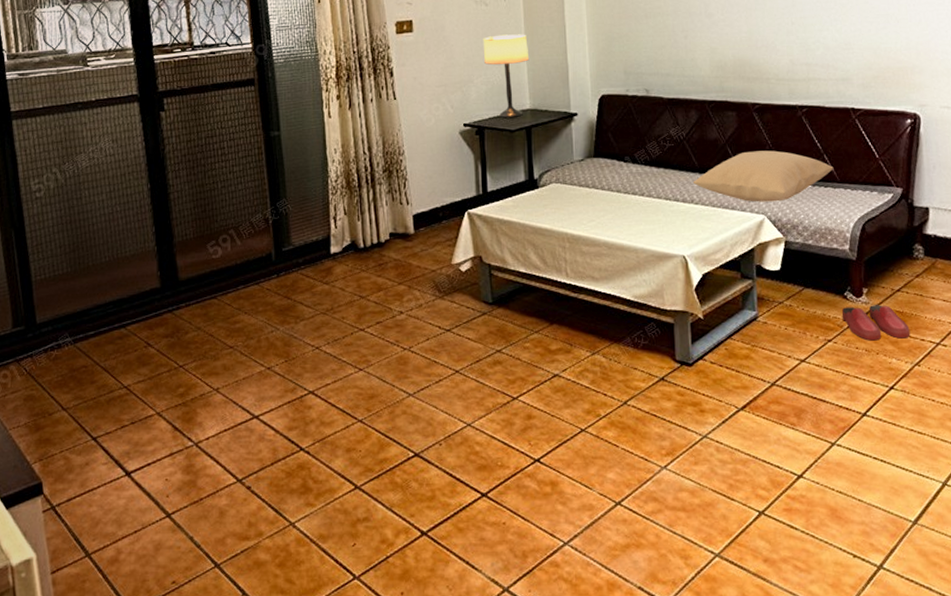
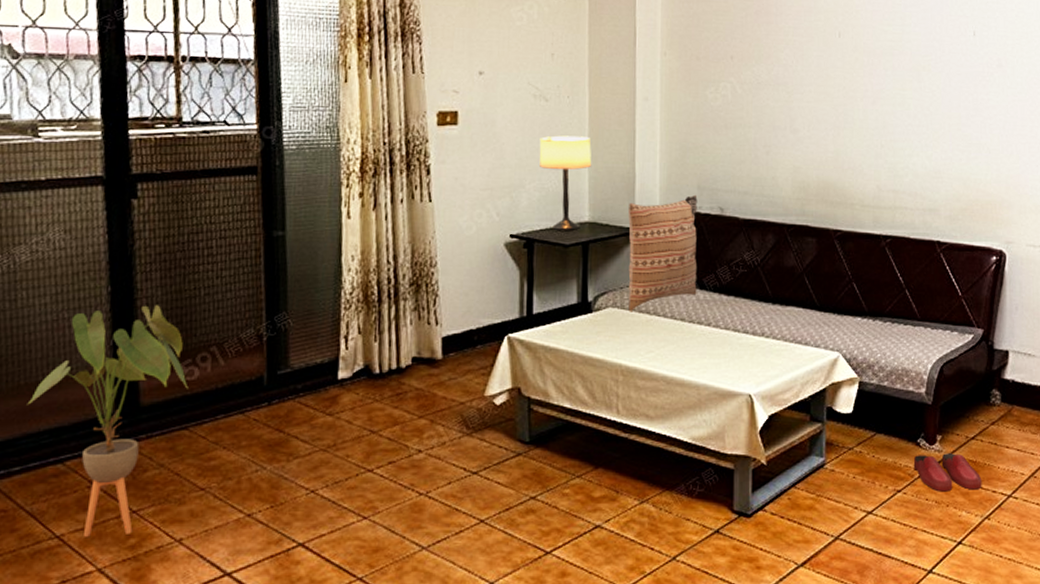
house plant: none [95,197,214,387] -> present [27,305,188,537]
cushion: none [564,79,630,187] -> present [628,194,698,312]
cushion: present [693,150,834,202] -> none [765,282,915,338]

